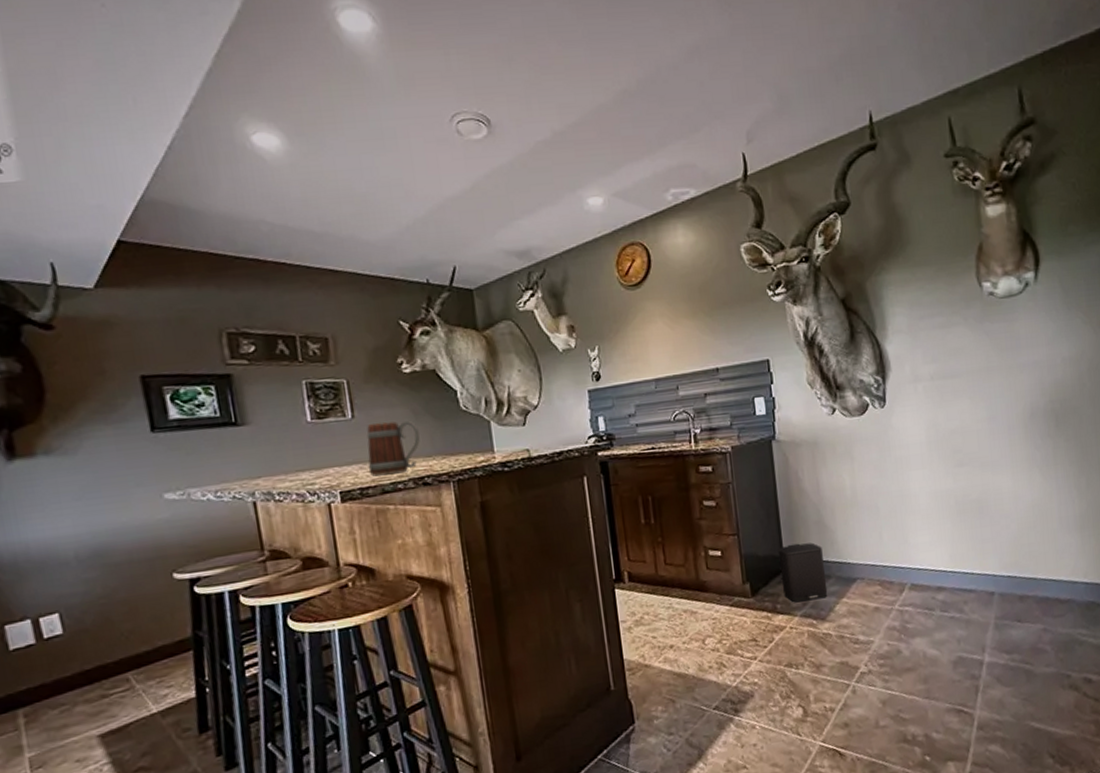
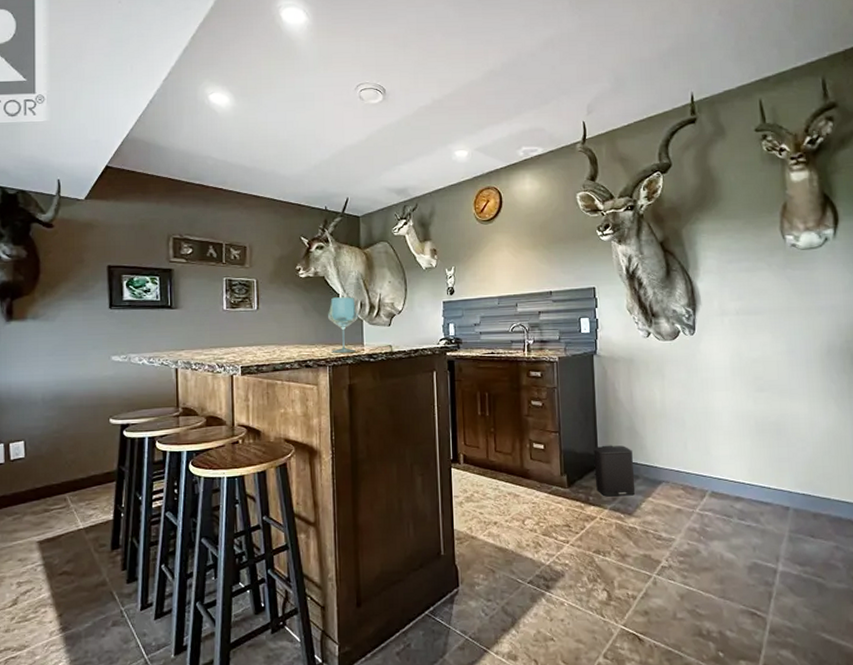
beer mug: present [366,421,420,476] -> none [265,315,307,357]
wine glass: none [443,393,485,465] -> present [327,297,358,353]

